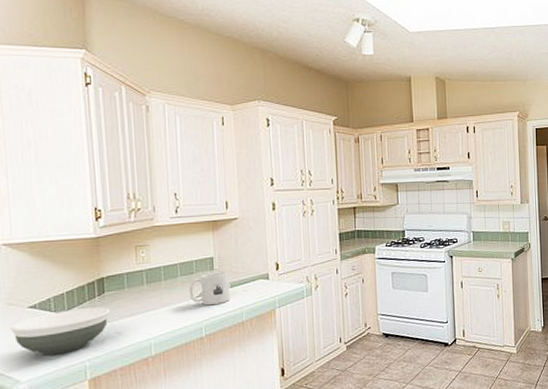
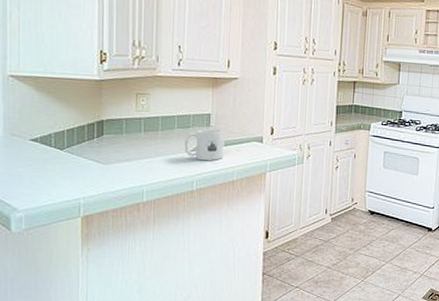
bowl: present [10,307,110,356] -> none [12,147,107,189]

